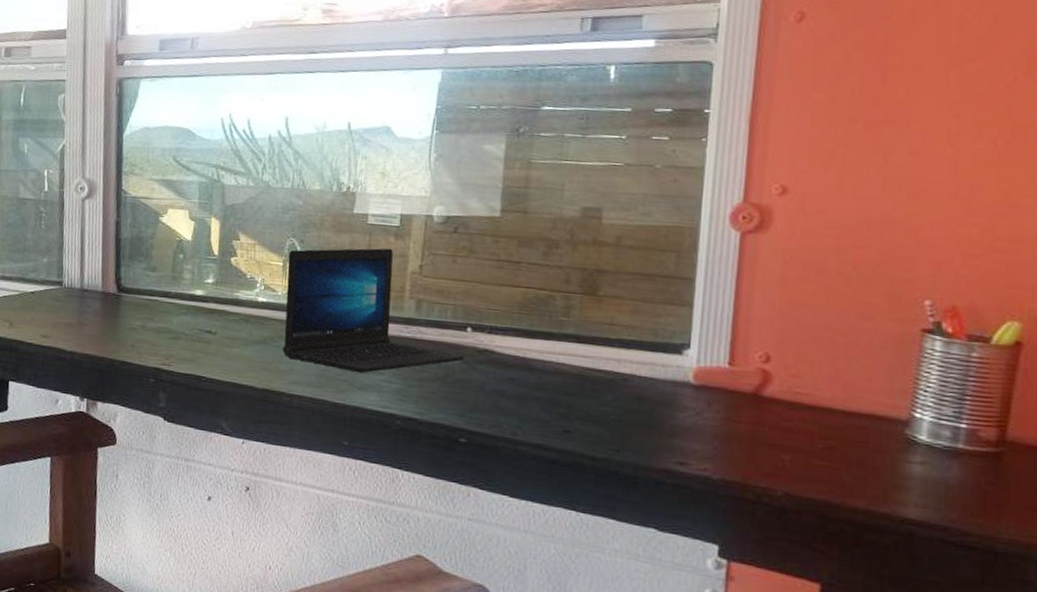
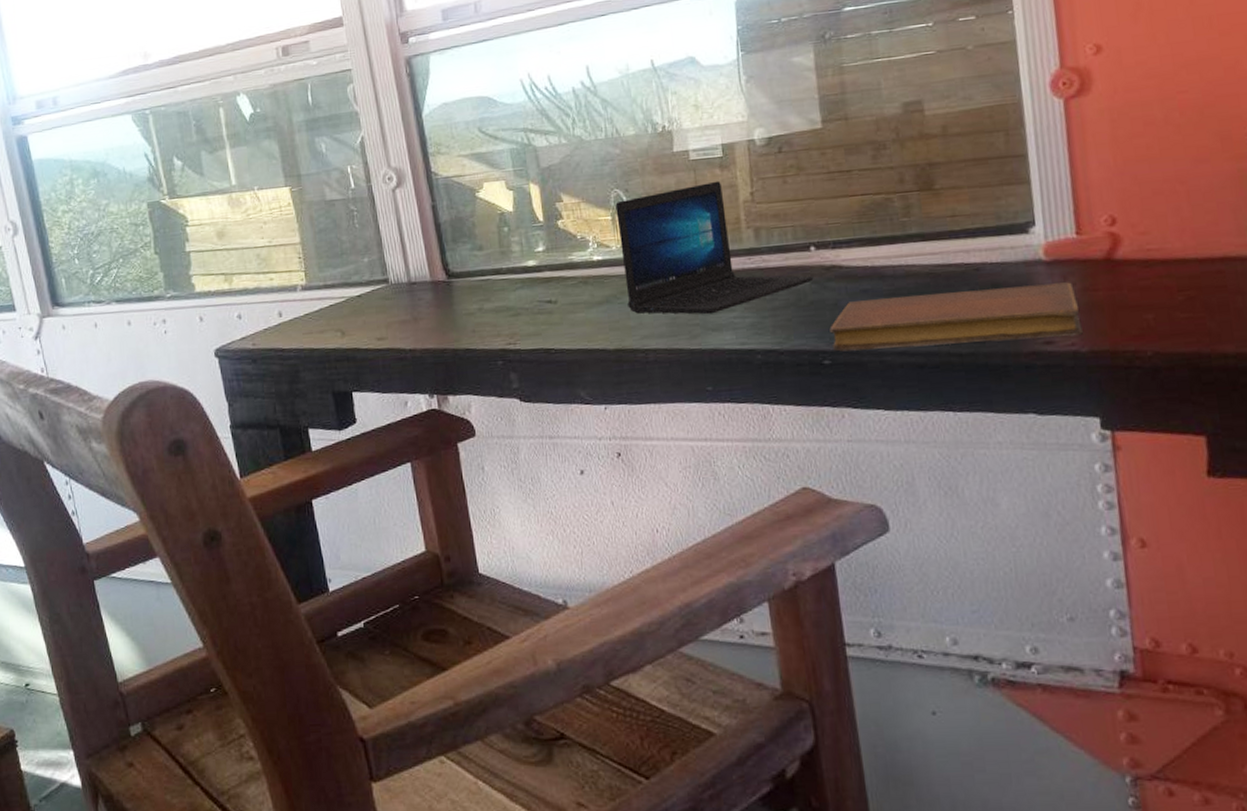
notebook: none [471,387,719,462] -> present [829,282,1083,352]

